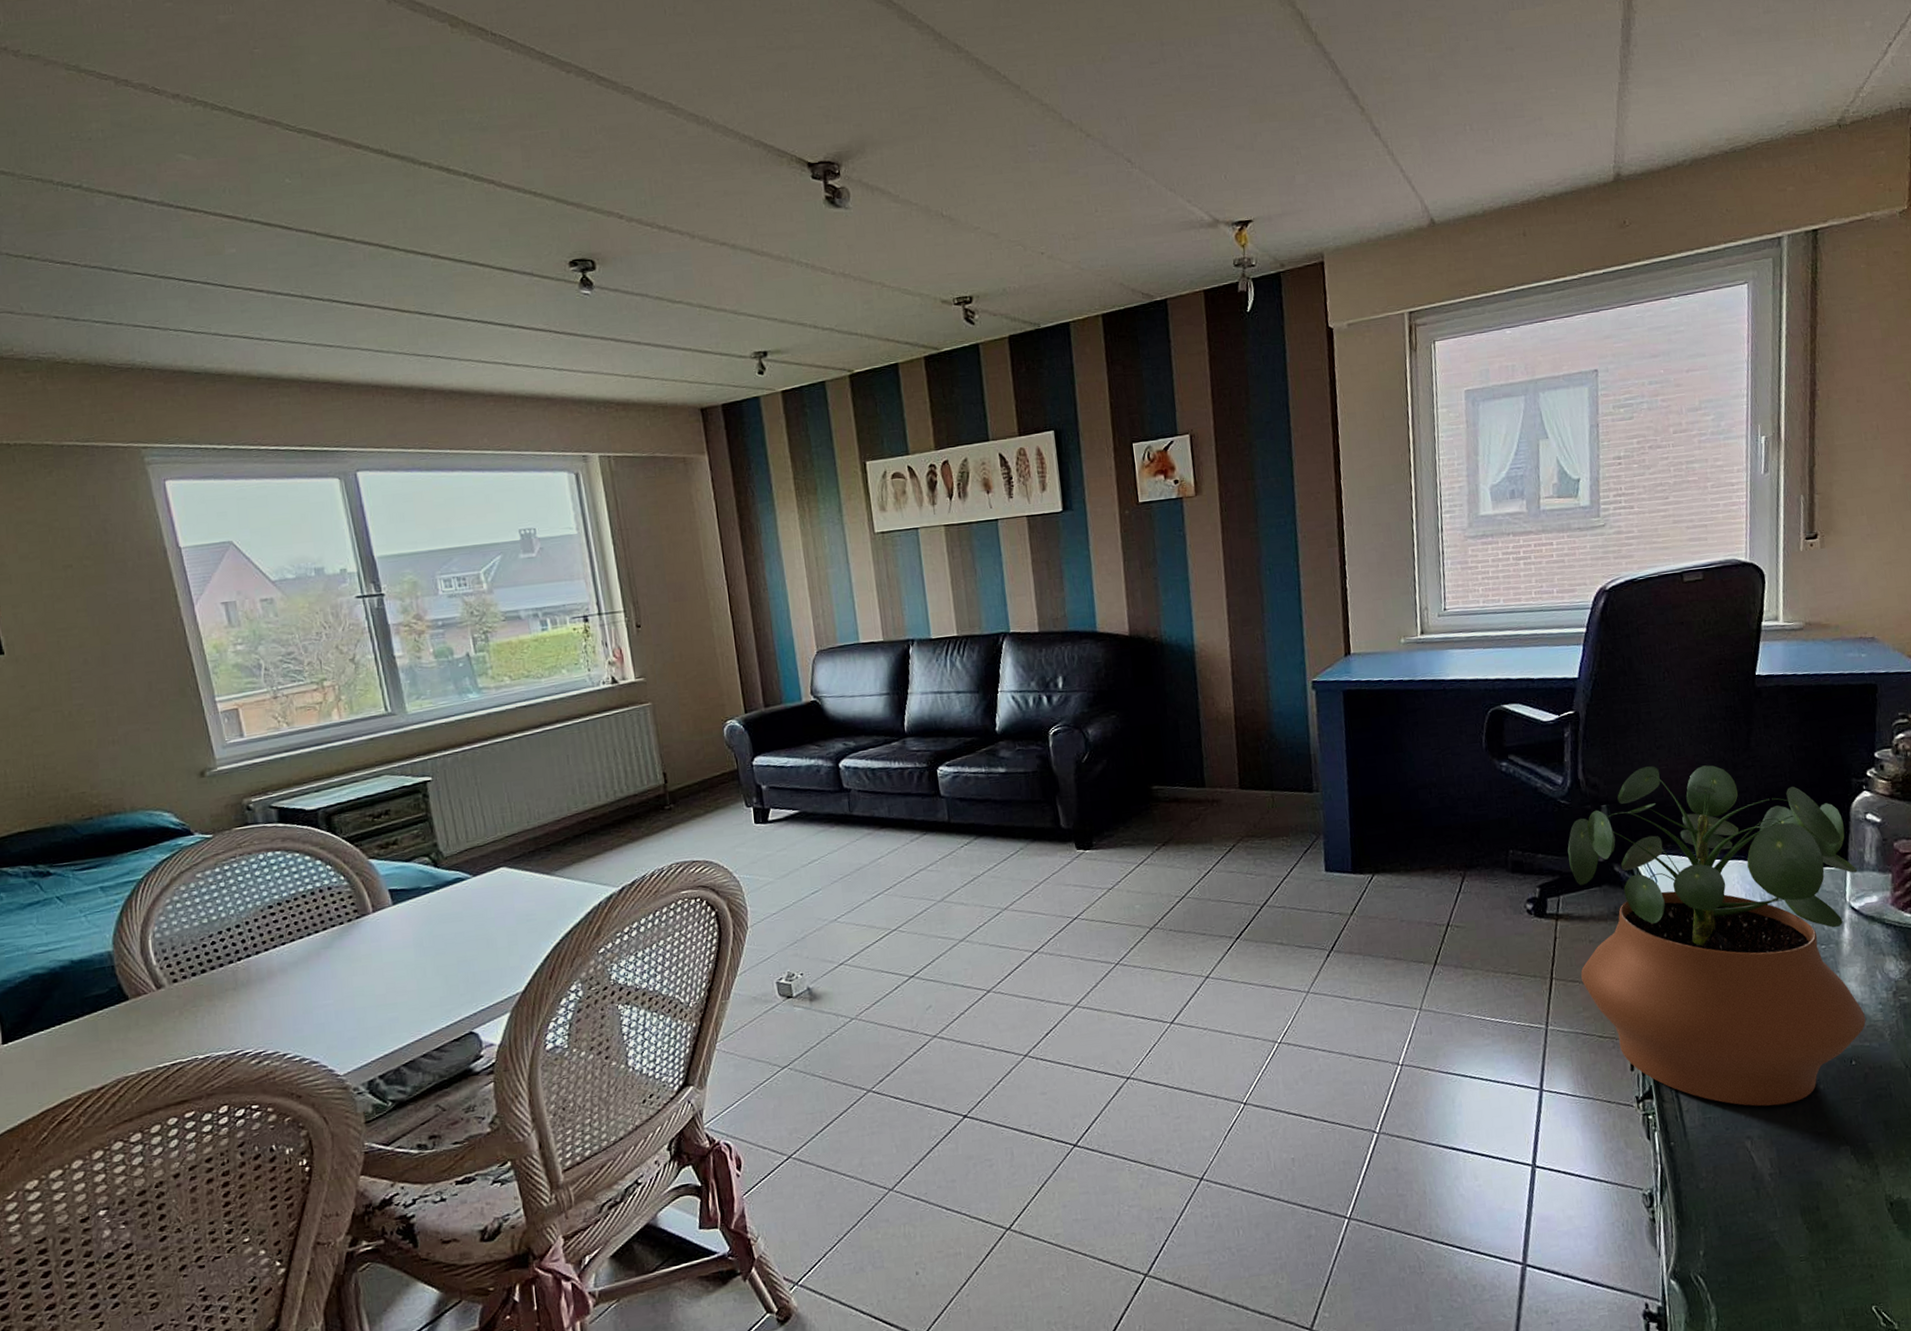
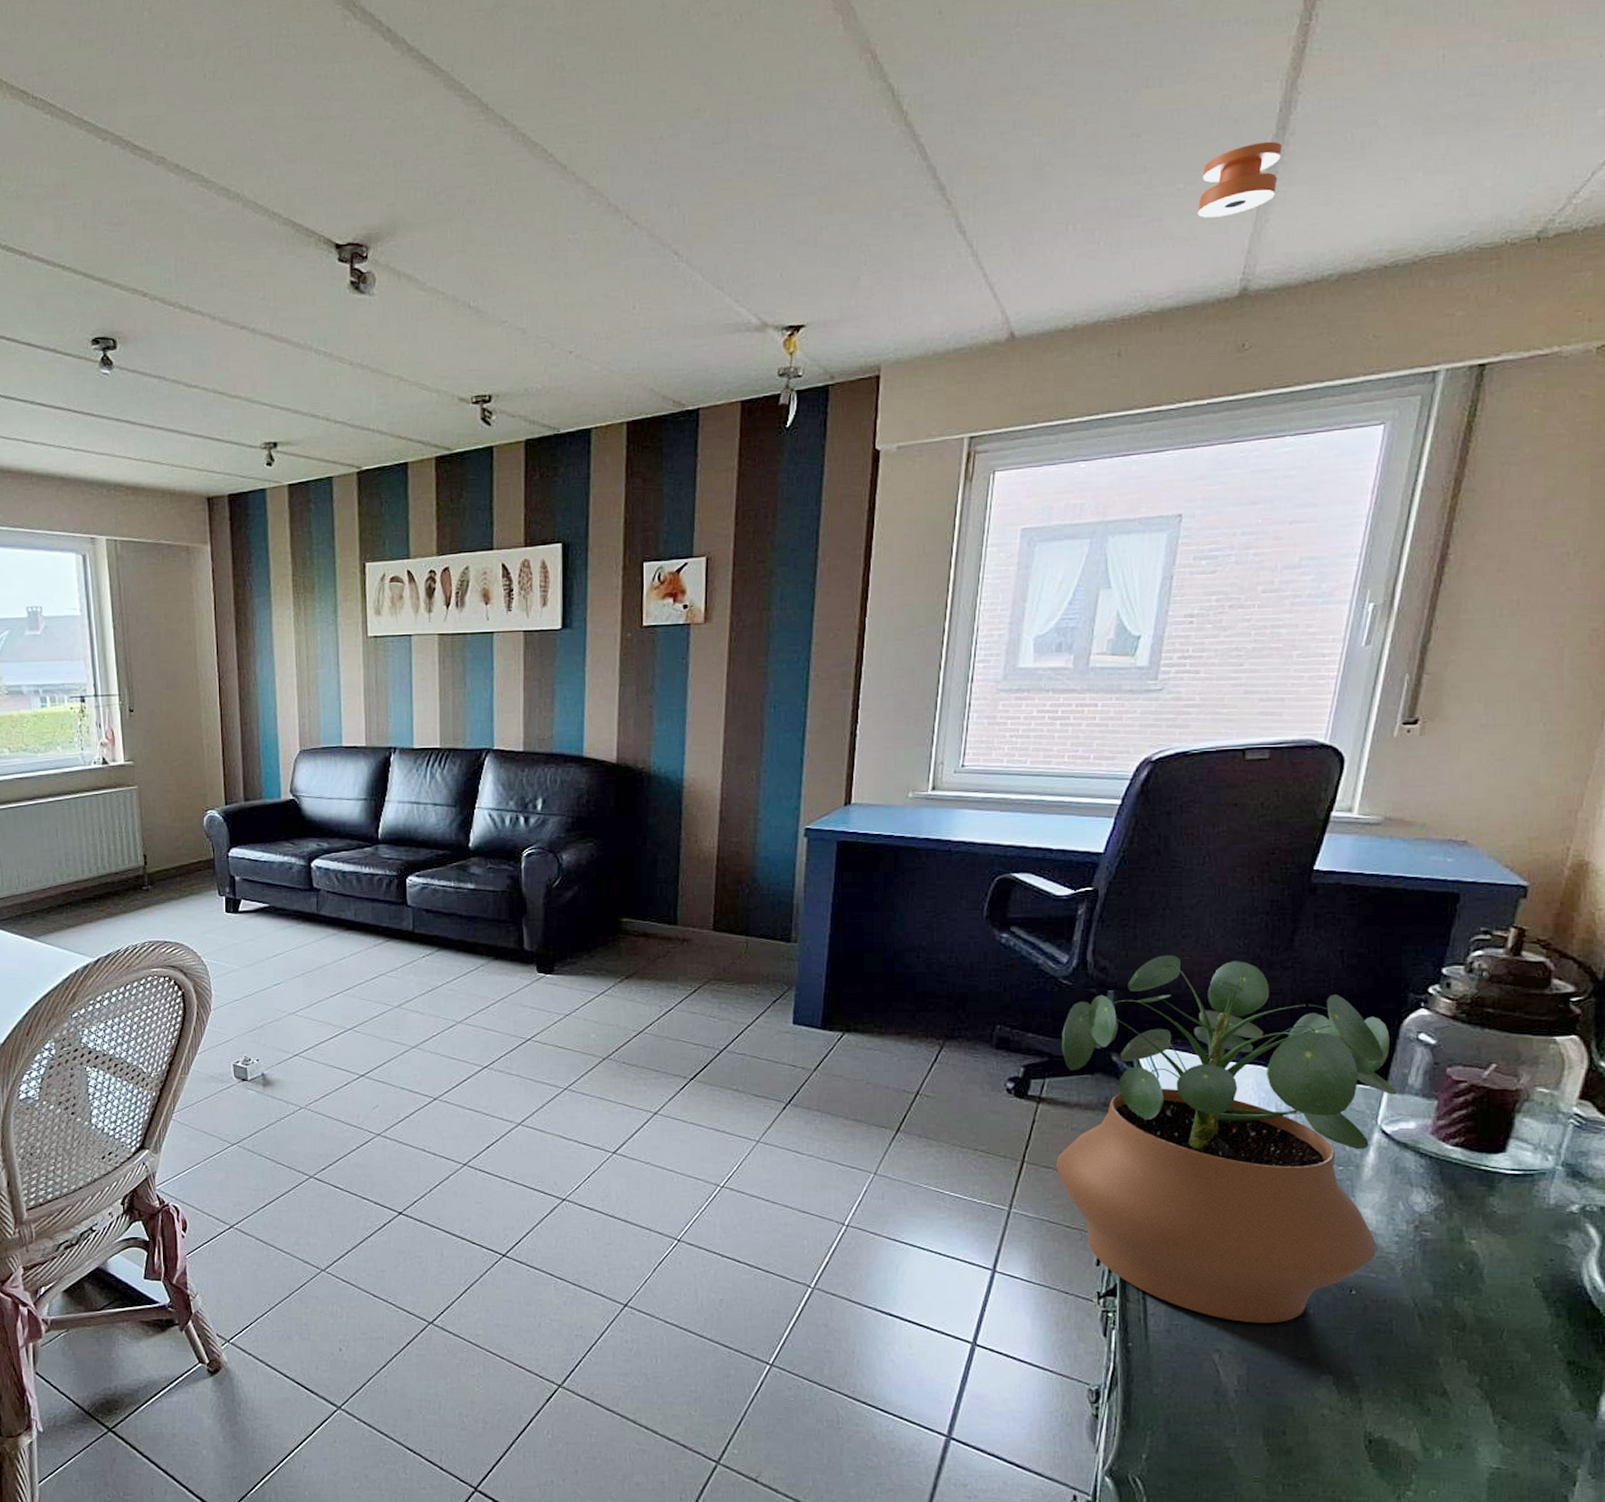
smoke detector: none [1569,52,1630,117] -> present [1197,141,1282,218]

